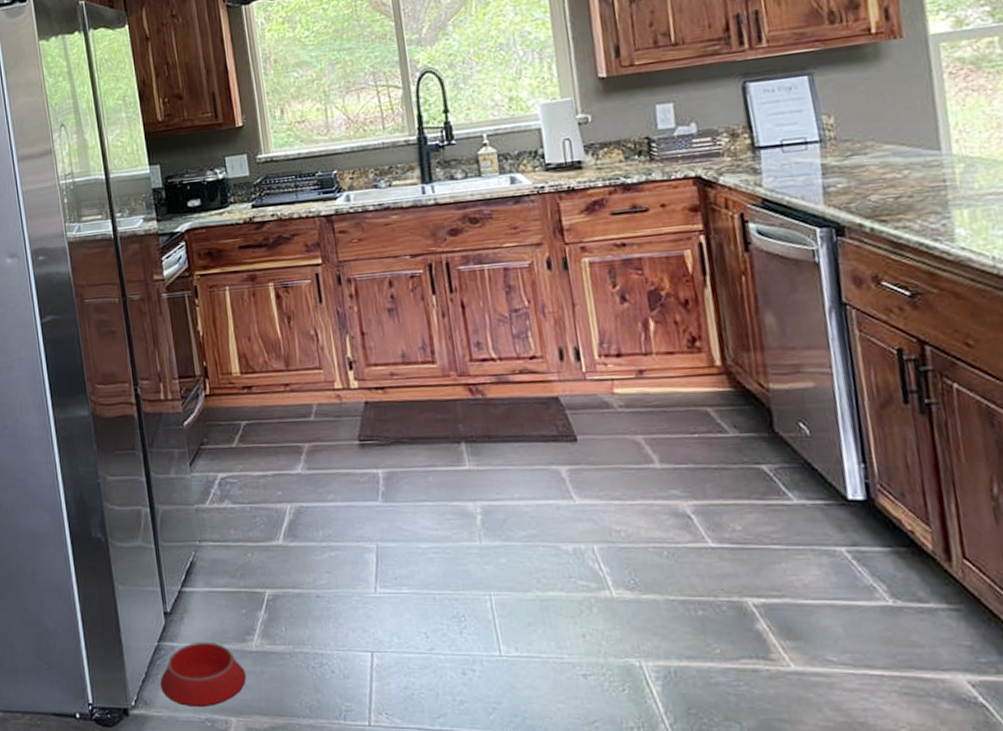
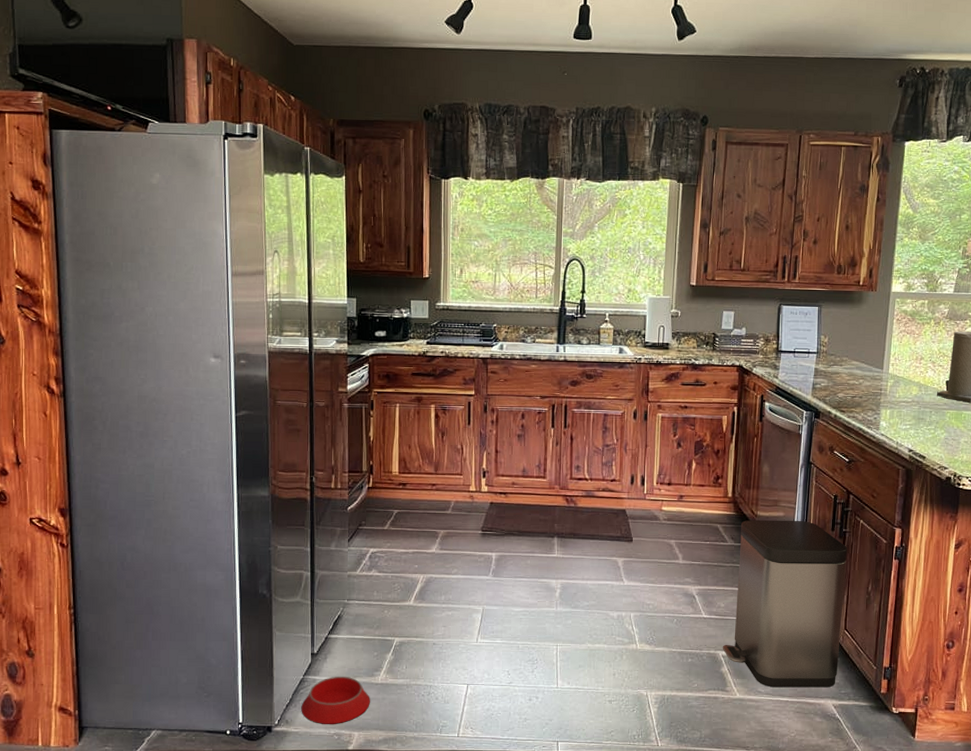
pedal bin: none [745,391,966,654] -> present [722,520,848,688]

